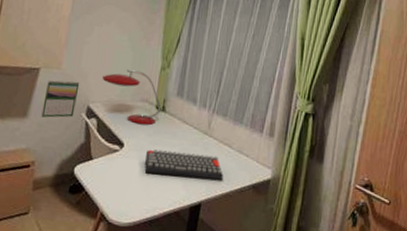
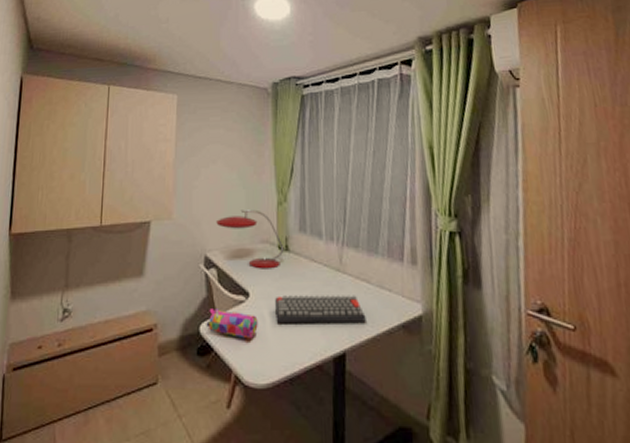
calendar: present [41,80,80,118] -> none [158,230,194,274]
pencil case: none [80,154,129,184] -> present [206,309,258,339]

